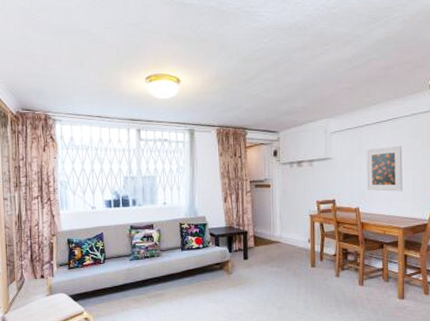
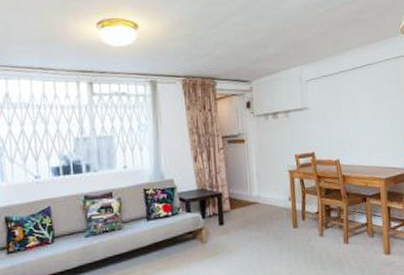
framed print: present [366,146,403,192] -> none [343,92,382,141]

